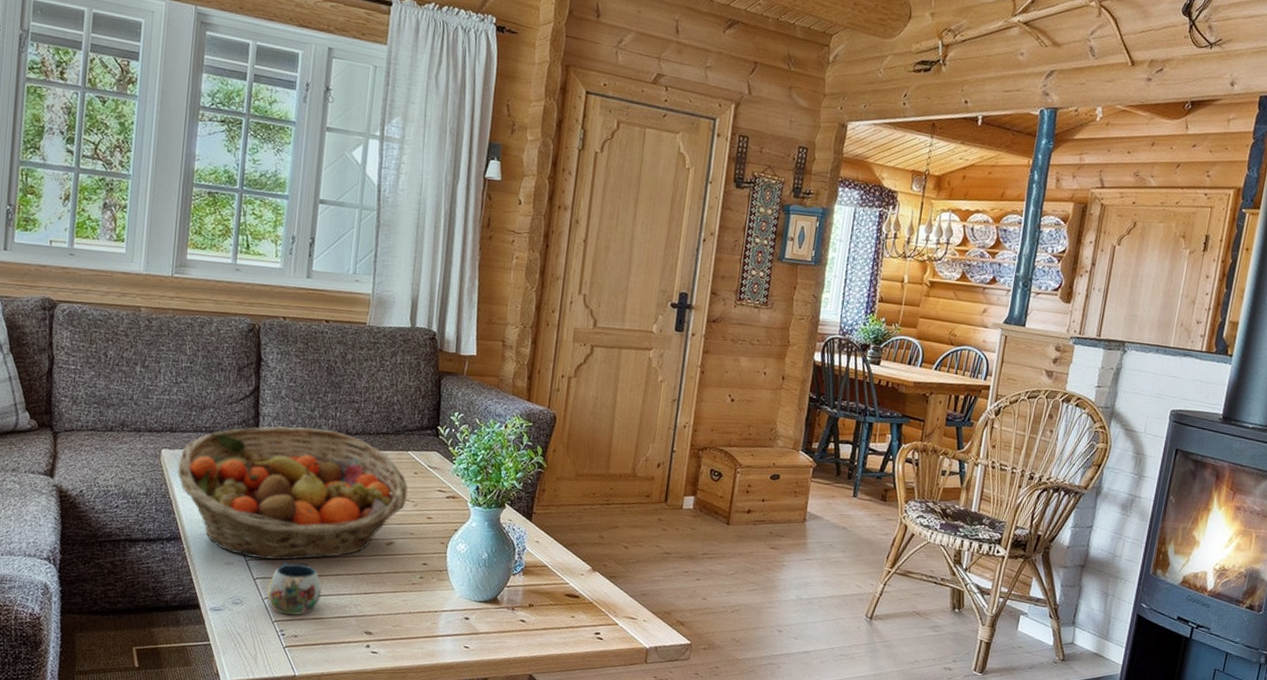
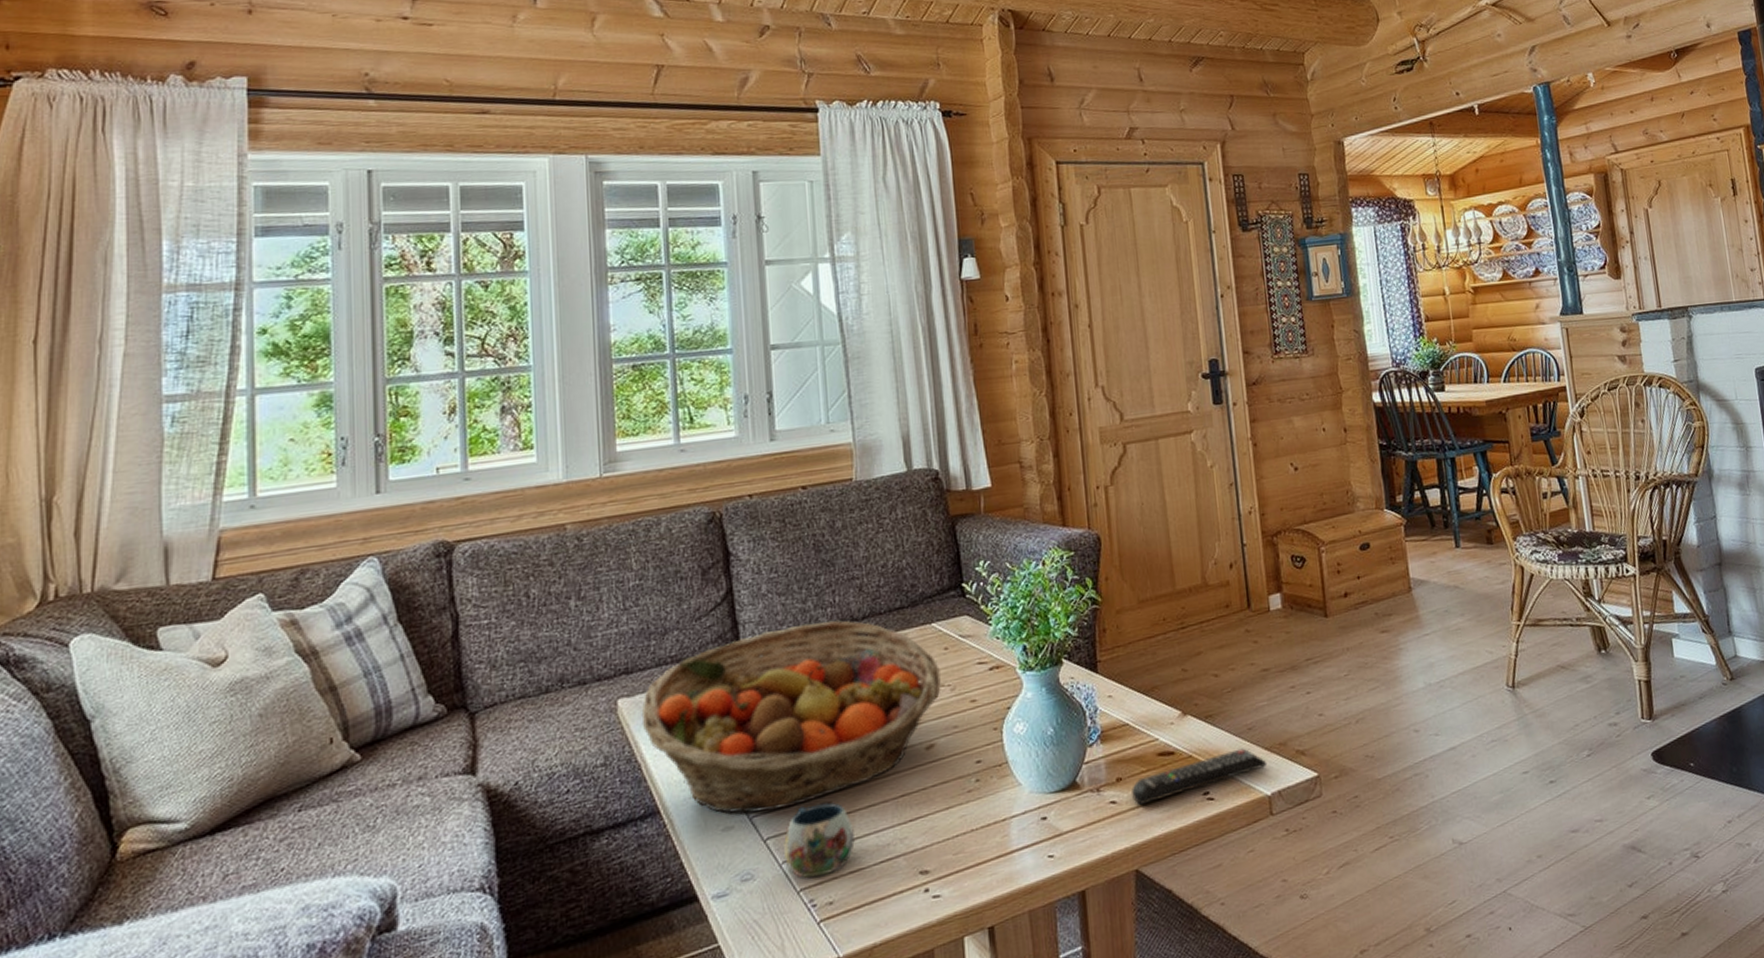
remote control: none [538,607,652,629] -> present [1132,748,1267,805]

